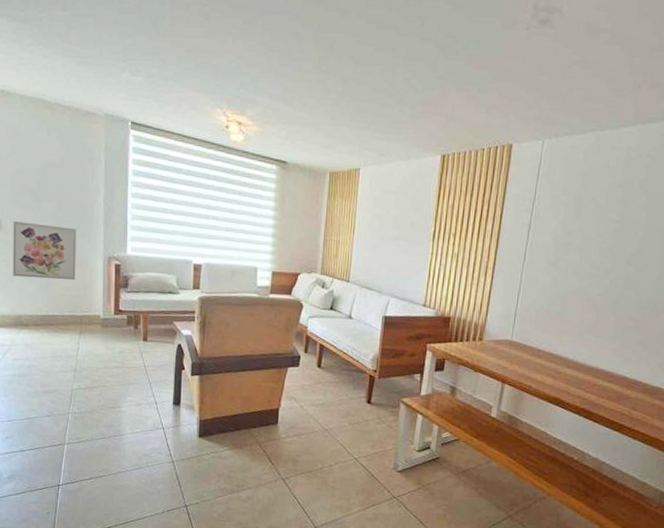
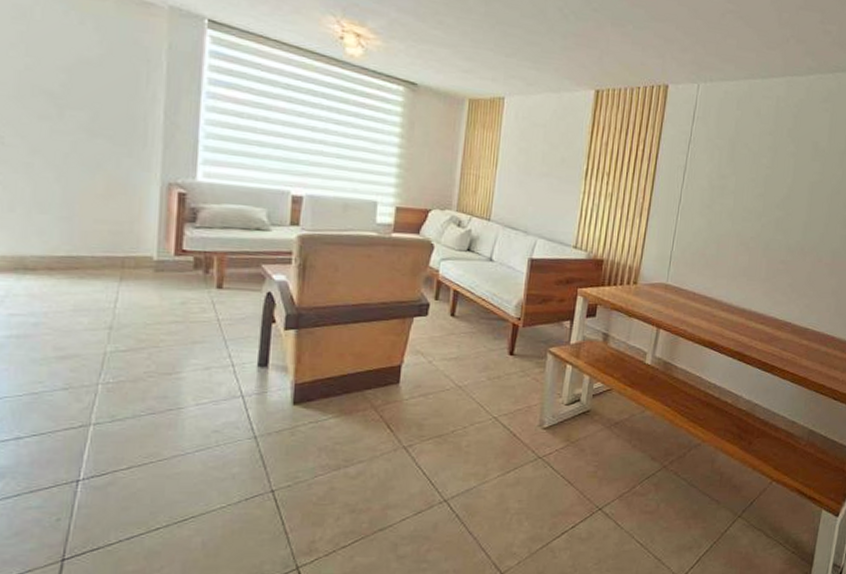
wall art: present [13,221,76,281] -> none [13,132,120,212]

